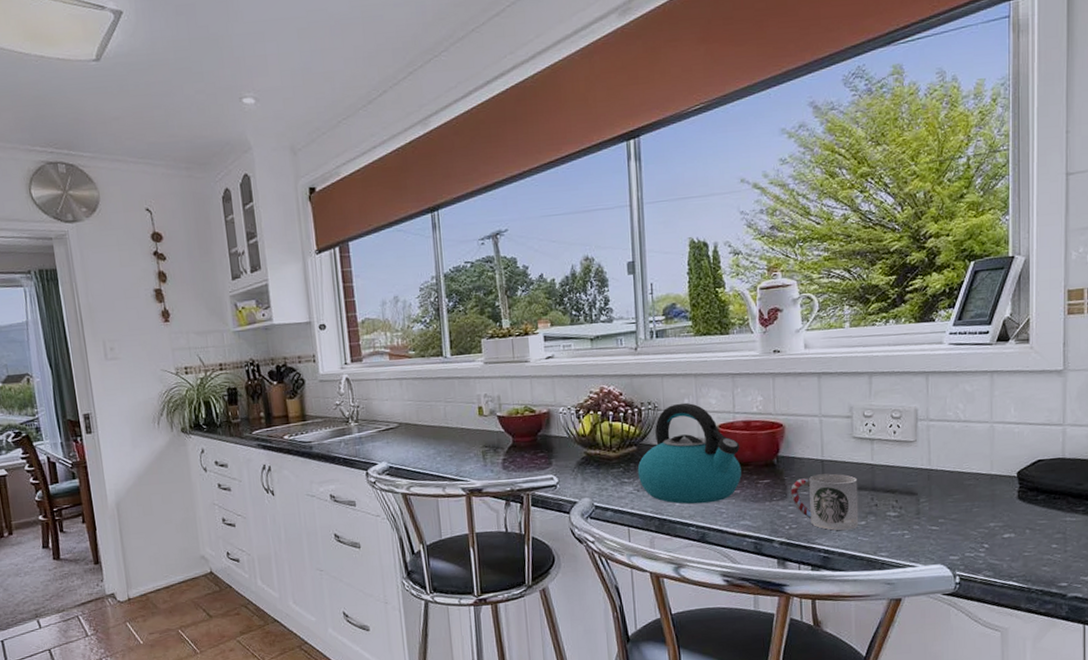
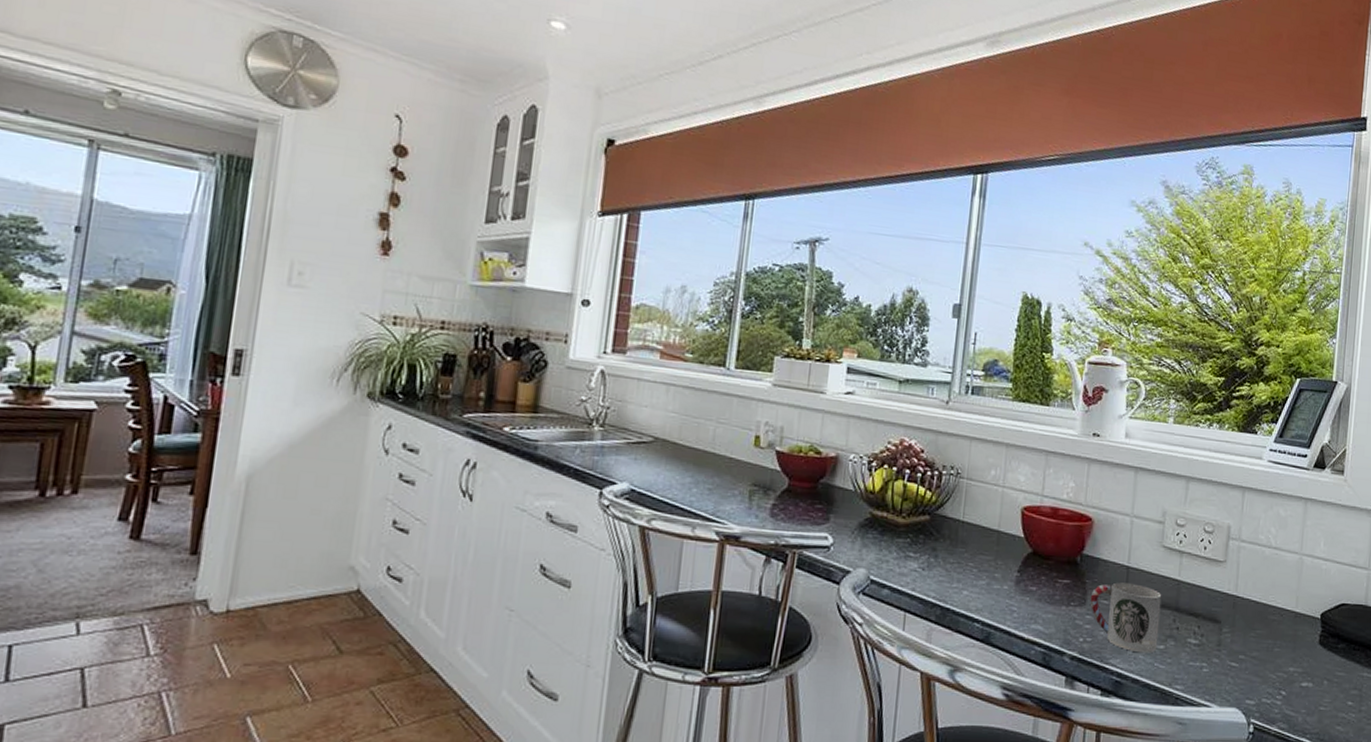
kettle: present [637,402,741,504] -> none [925,473,1044,597]

